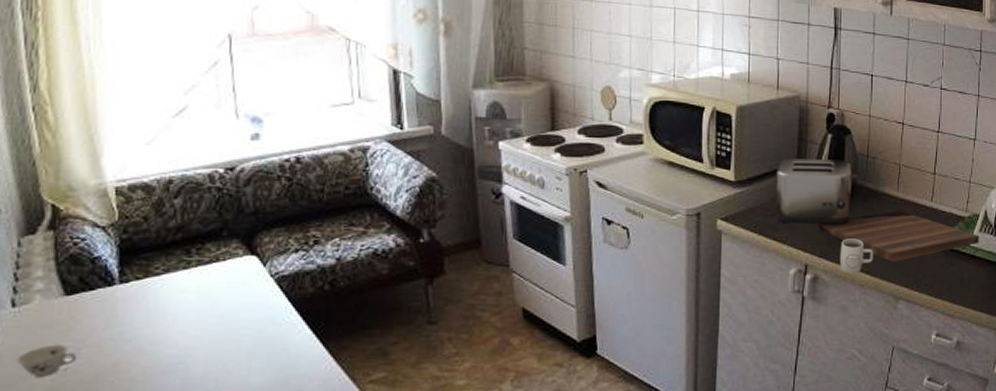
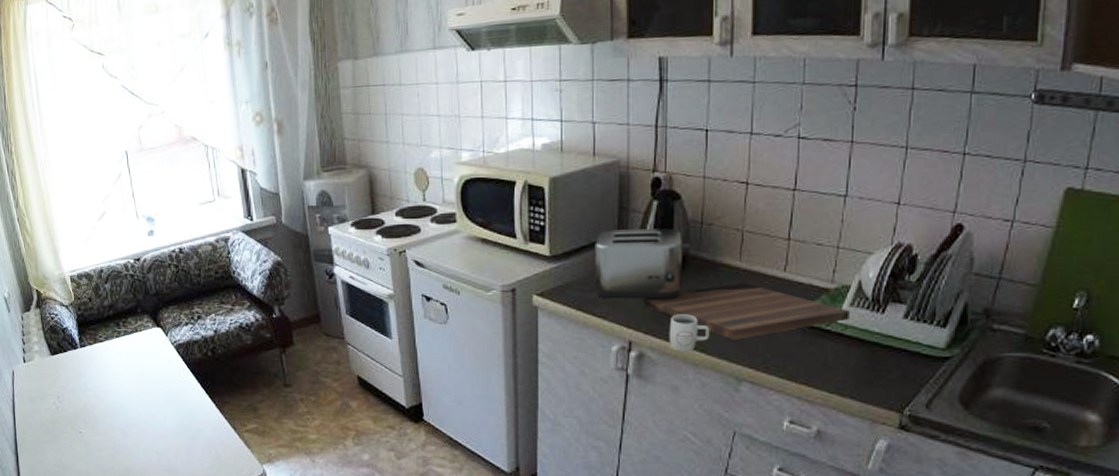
teacup: present [17,344,76,377] -> none [31,390,62,412]

